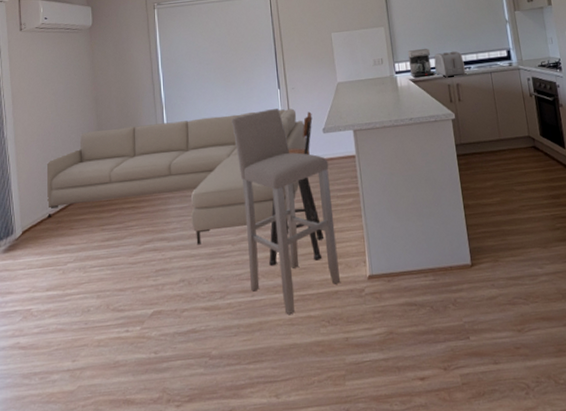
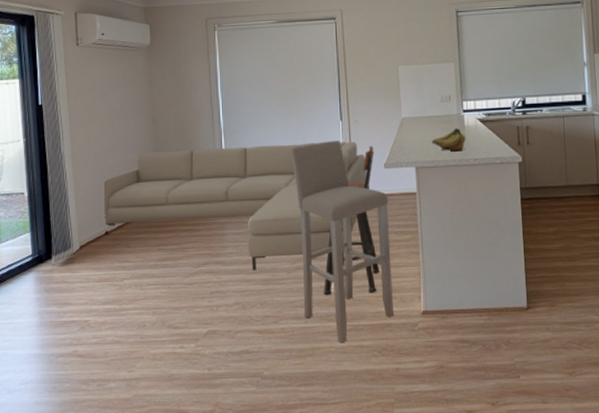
fruit: none [367,89,400,113] -> present [431,128,466,152]
coffee maker: present [407,48,435,78] -> none [477,87,504,117]
toaster: present [434,51,466,79] -> none [504,92,538,121]

